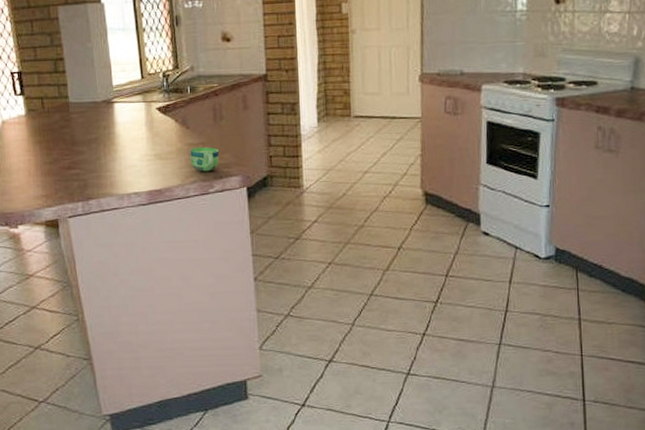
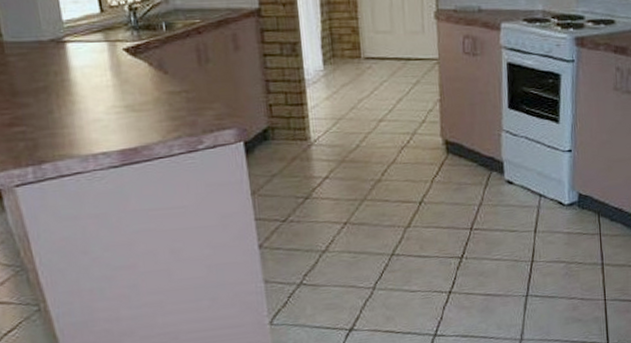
cup: present [190,146,219,172] -> none [170,95,208,125]

